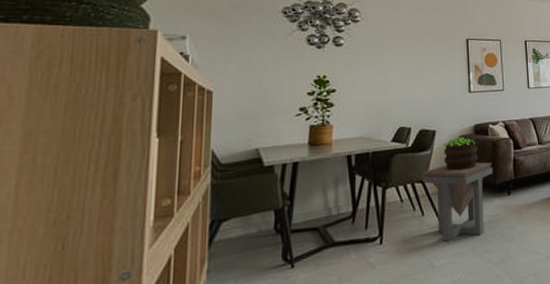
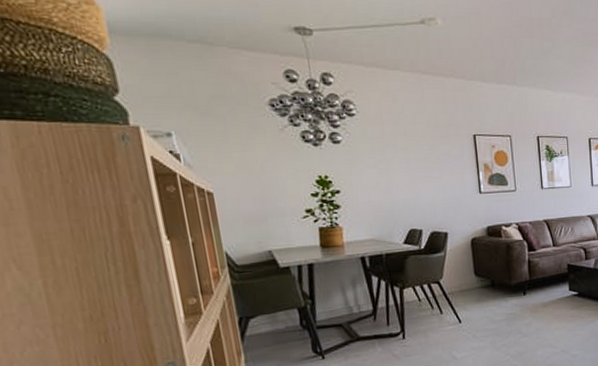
side table: present [423,162,493,242] -> none [438,263,508,337]
potted plant: present [444,137,478,171] -> none [457,239,492,272]

